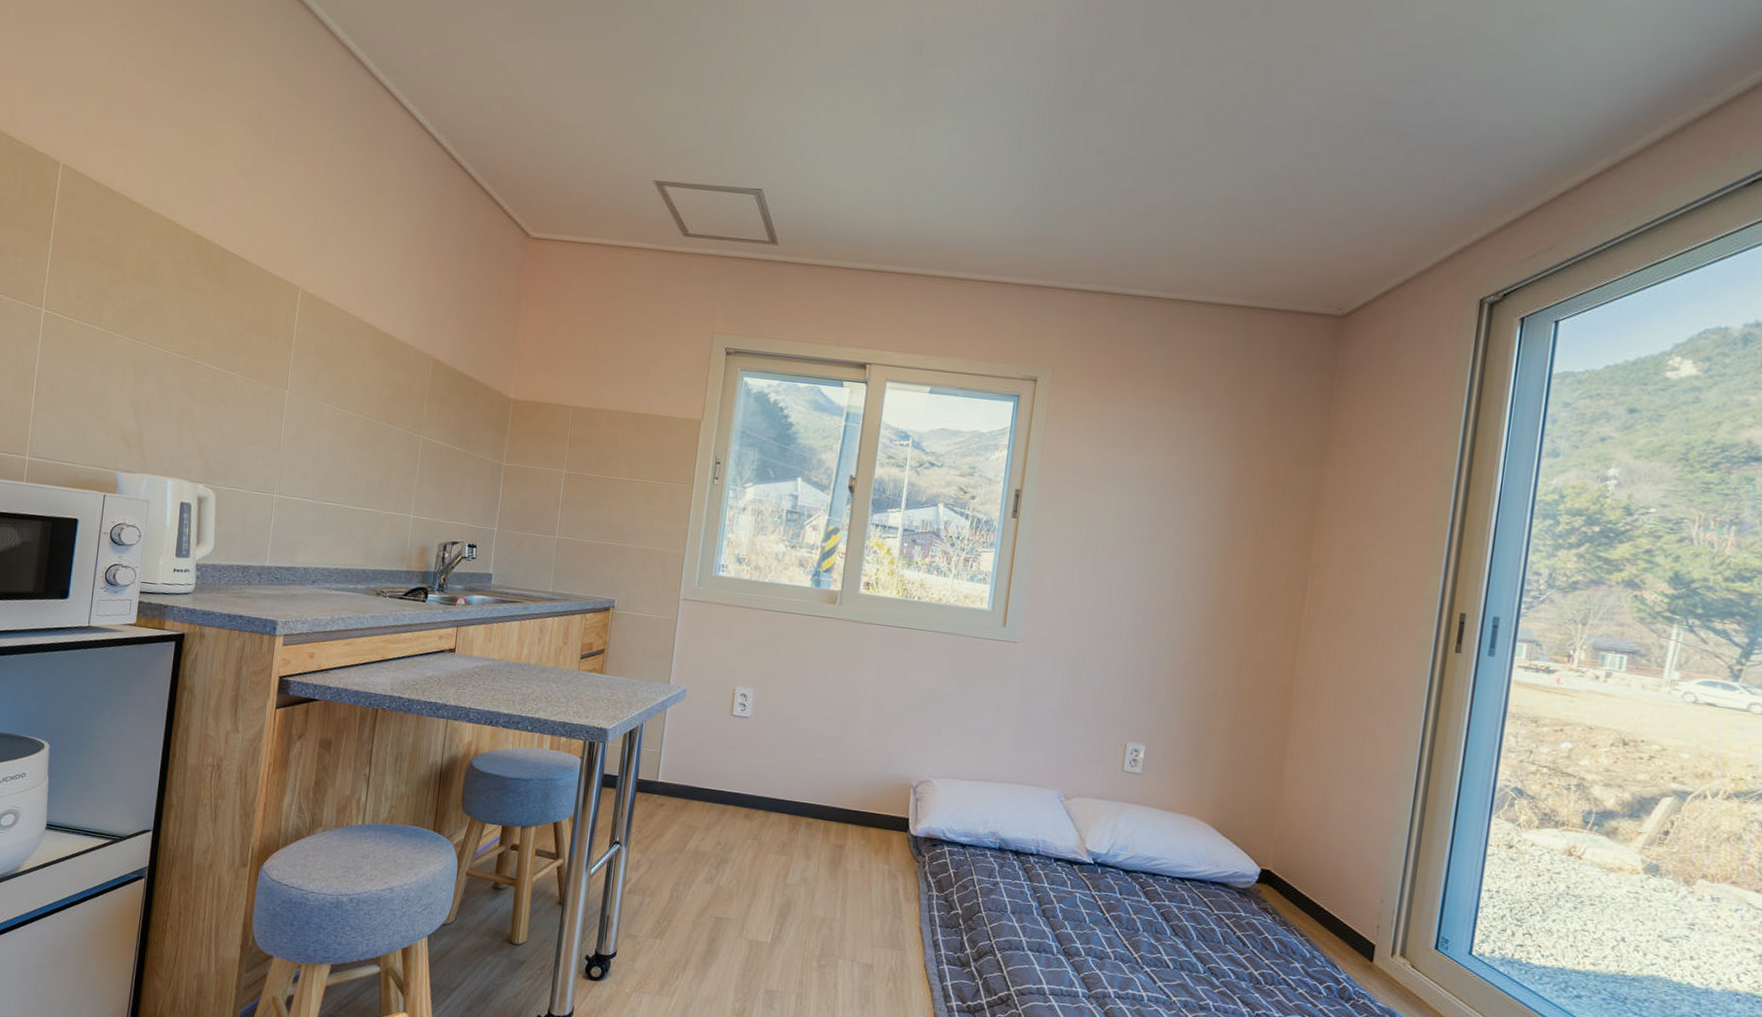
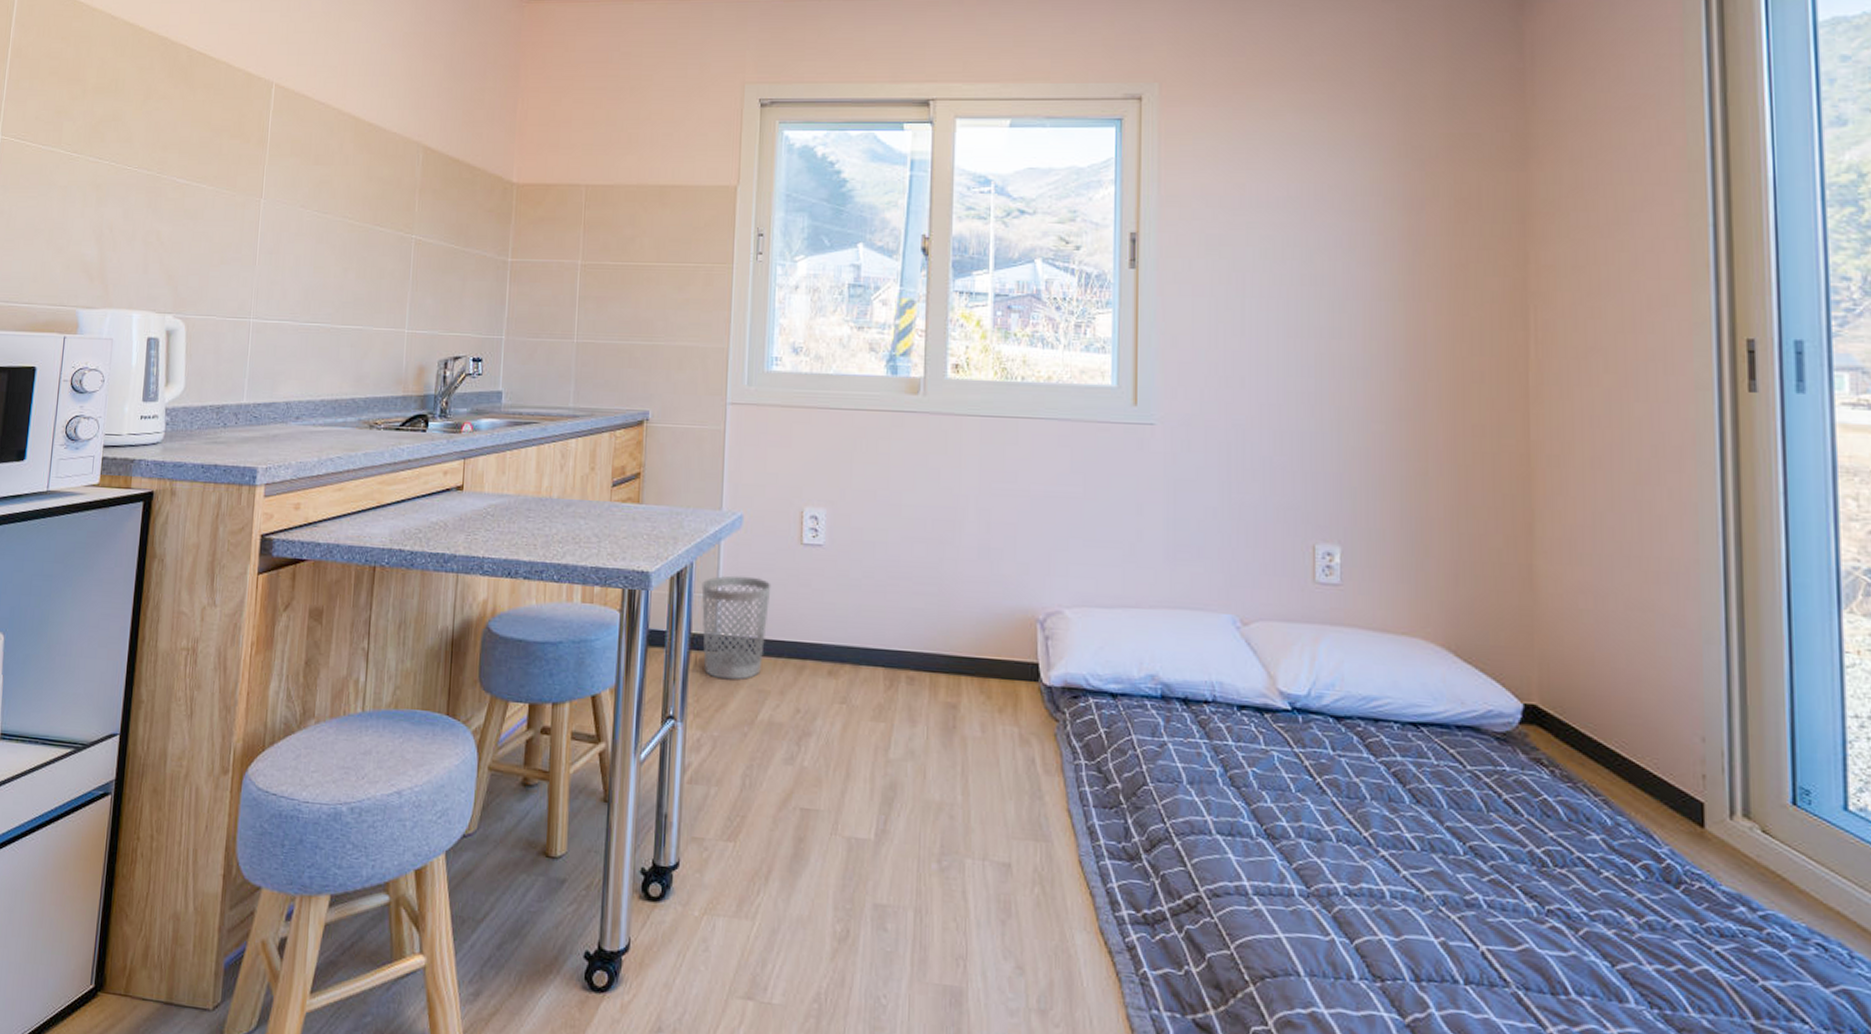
wastebasket: none [646,735,705,817] -> present [701,575,771,680]

